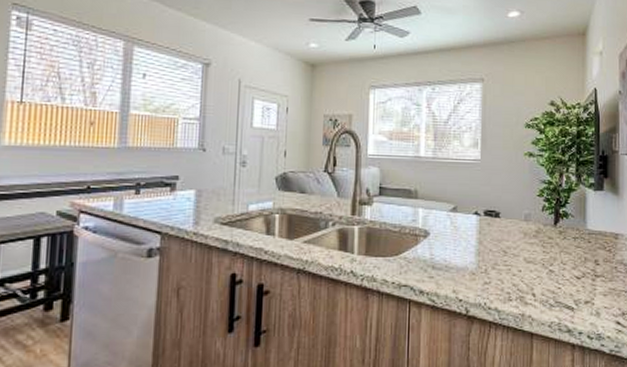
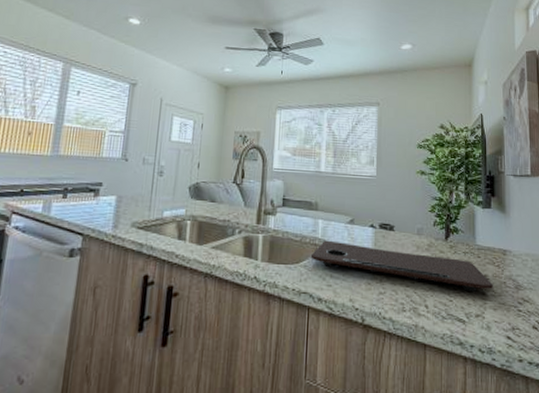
cutting board: none [410,230,603,278] -> present [310,240,493,291]

